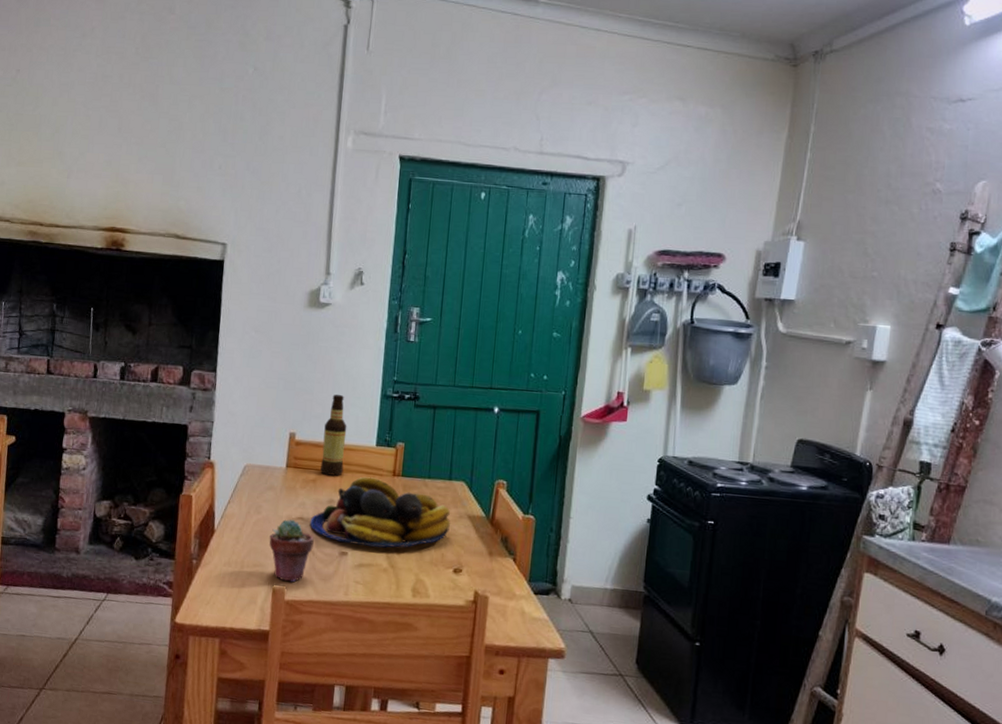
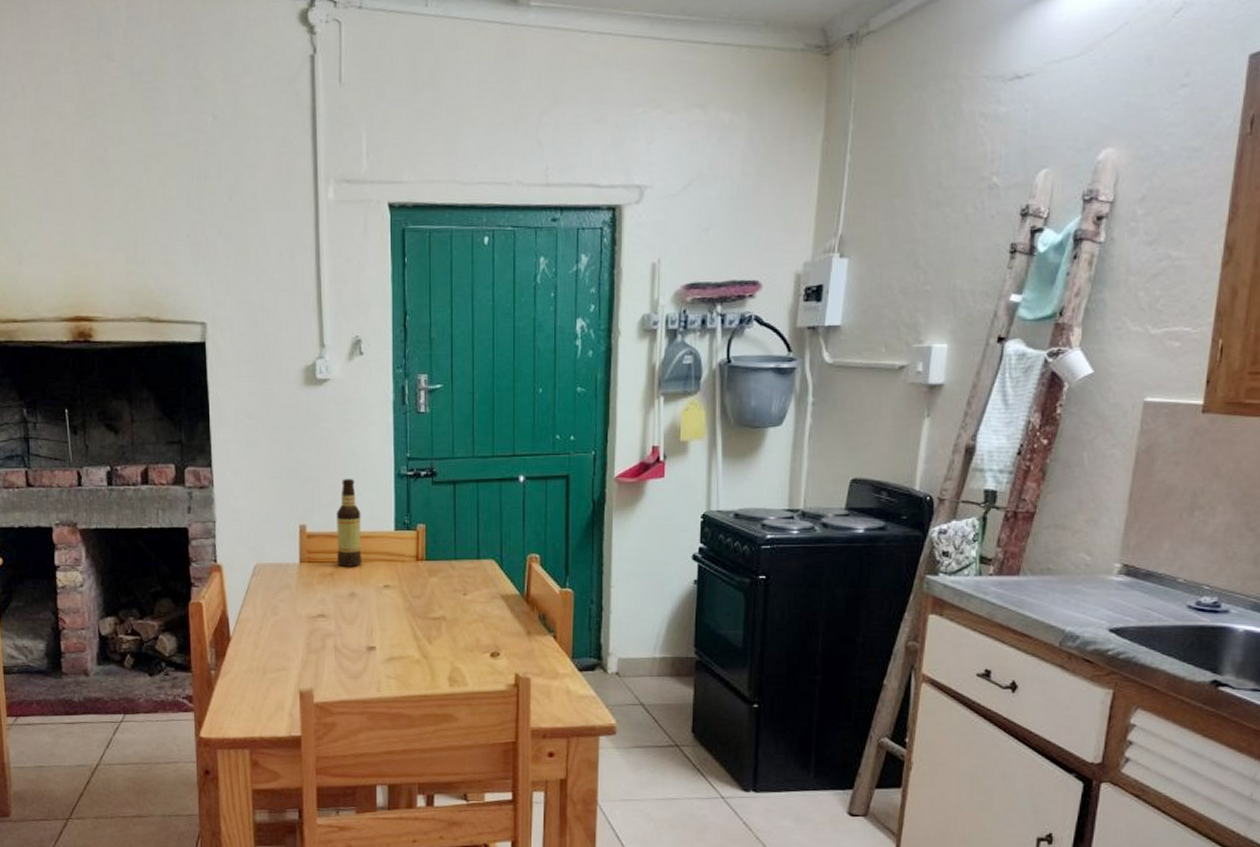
potted succulent: present [269,519,314,583] -> none [290,617,338,684]
fruit bowl: present [309,476,450,549] -> none [331,564,482,639]

